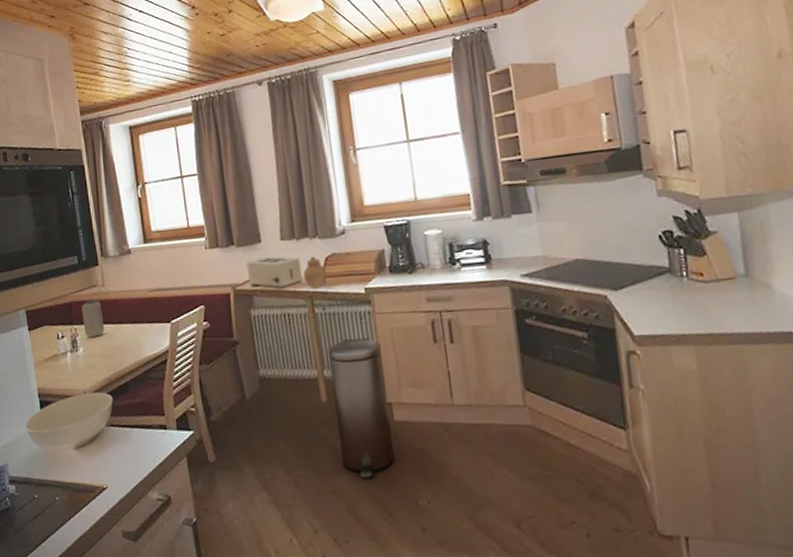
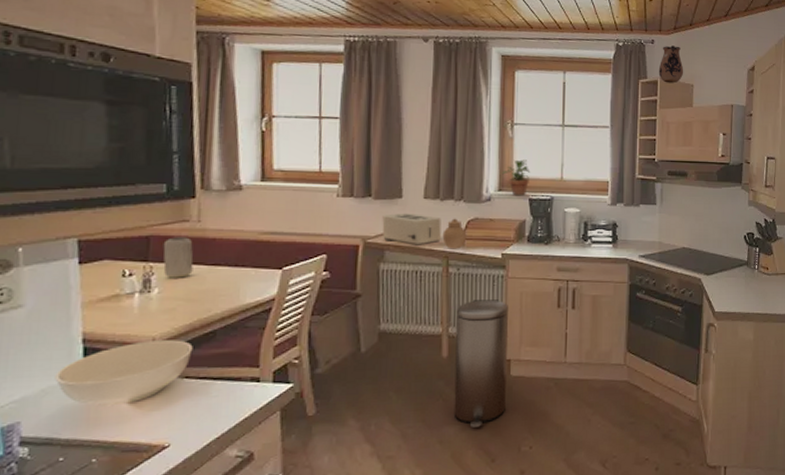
potted plant: none [352,185,382,225] -> present [502,159,531,196]
ceramic pitcher: none [507,23,541,69] -> present [658,45,684,84]

